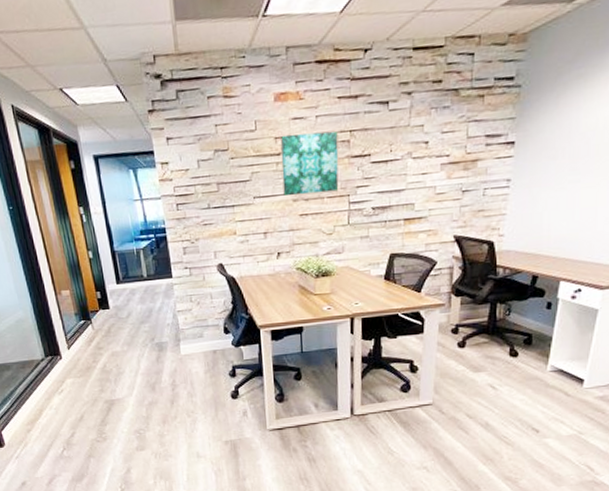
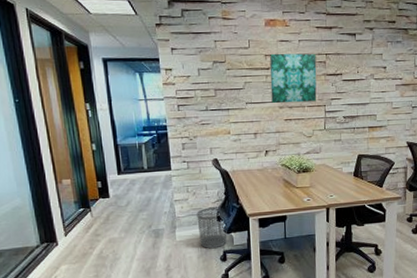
waste bin: none [202,317,236,364] -> present [197,207,227,249]

